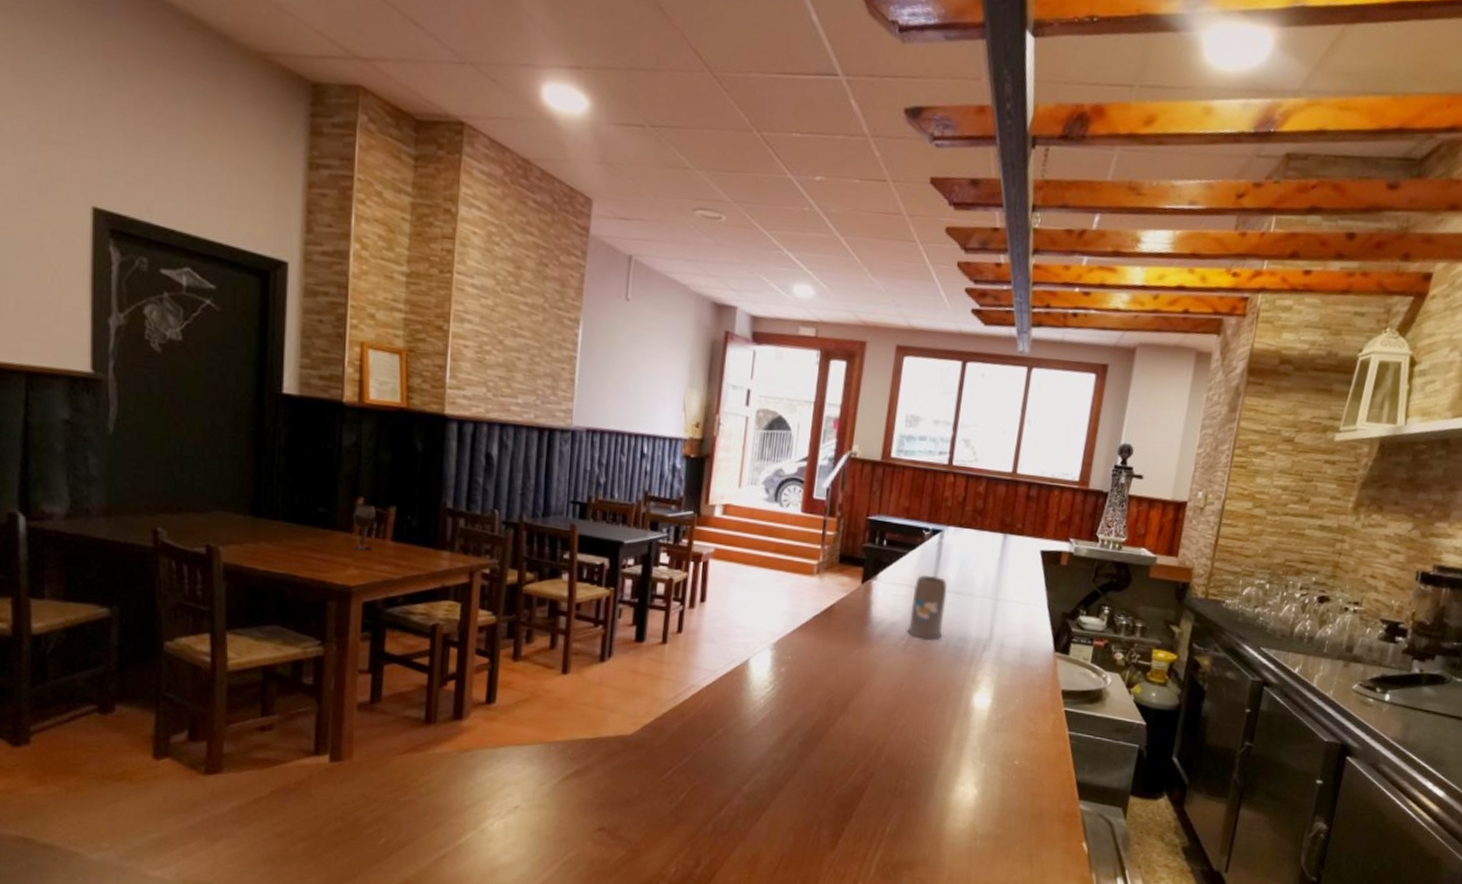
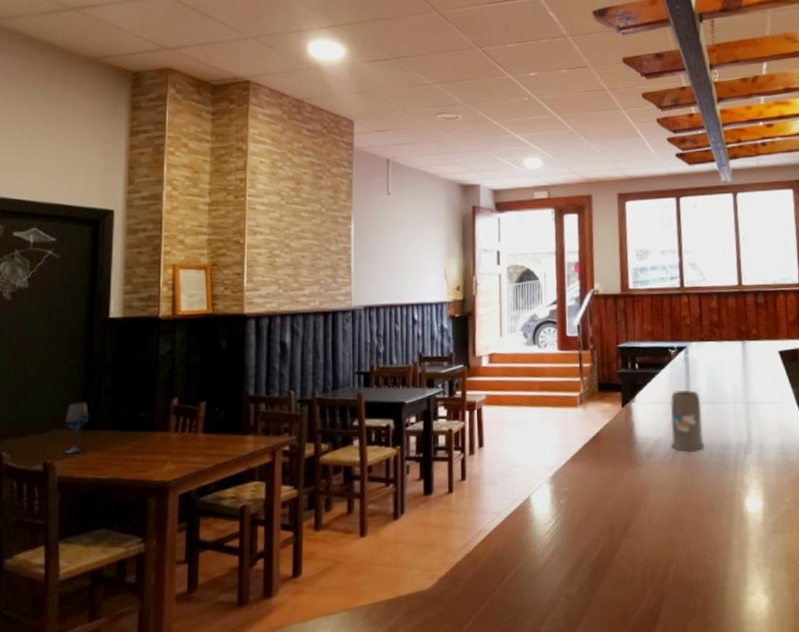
wineglass: none [229,484,259,541] -> present [63,402,89,454]
wine glass: present [351,504,377,551] -> none [168,403,189,447]

